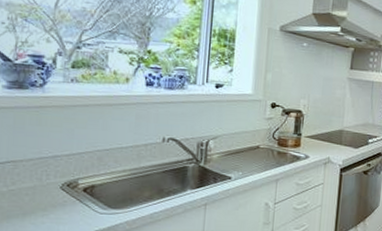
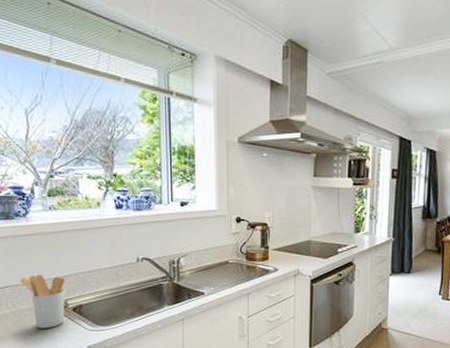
utensil holder: none [25,150,79,210] -> present [20,275,65,329]

